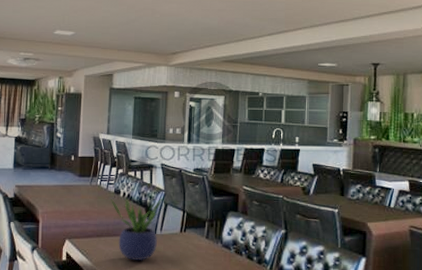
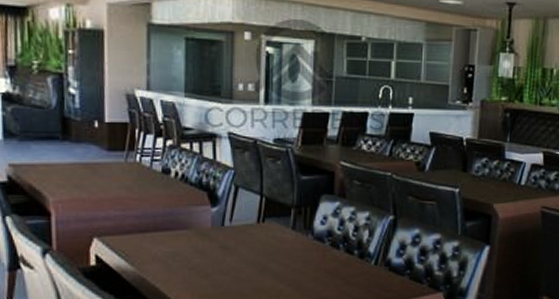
potted plant: present [111,197,162,261] -> none [157,179,231,262]

